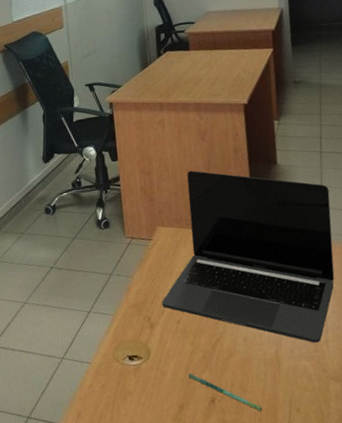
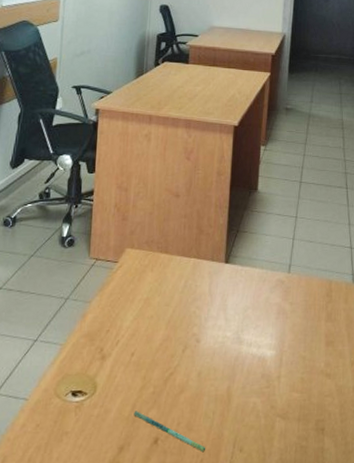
laptop: present [162,170,335,343] -> none [118,190,303,379]

